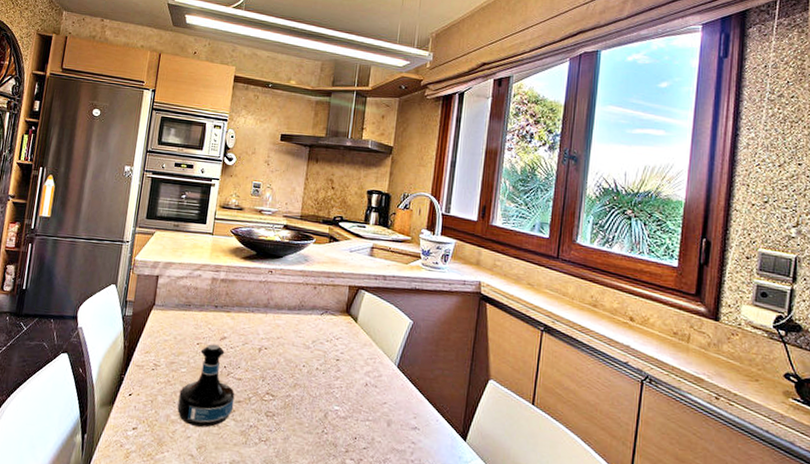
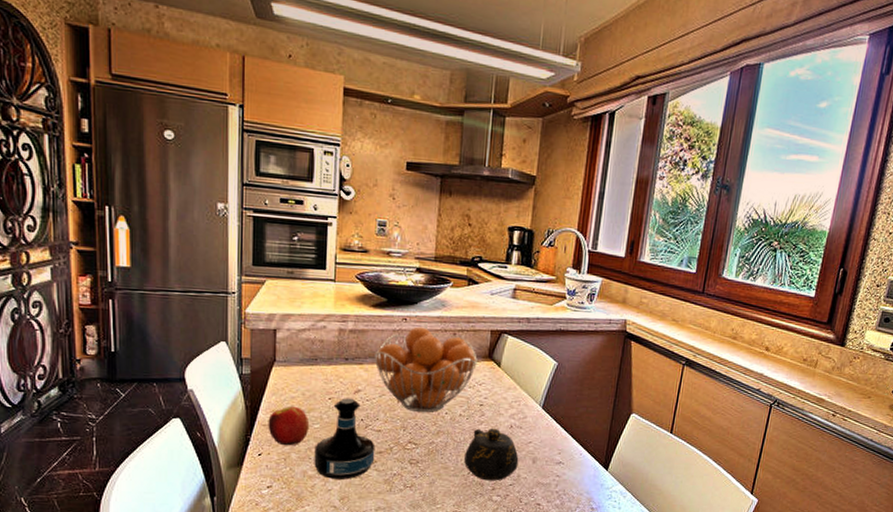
fruit: none [140,348,178,389] -> present [268,406,310,446]
fruit basket: none [241,279,335,365] -> present [374,326,477,413]
teapot: none [319,384,374,443] -> present [464,428,519,481]

